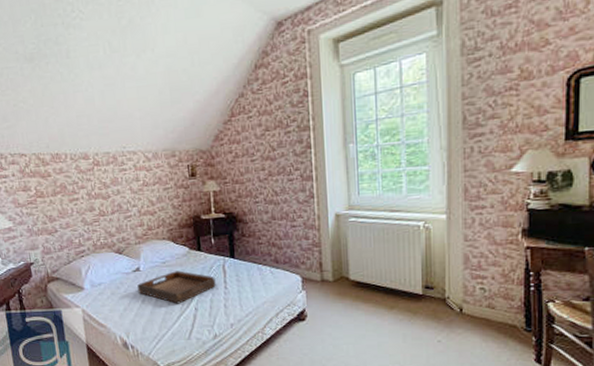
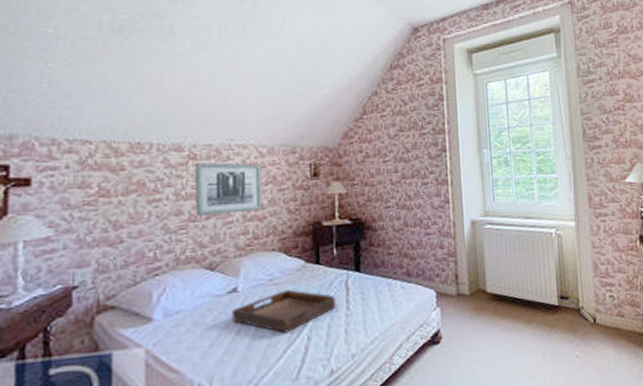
wall art: none [99,167,153,211] -> present [196,162,263,216]

